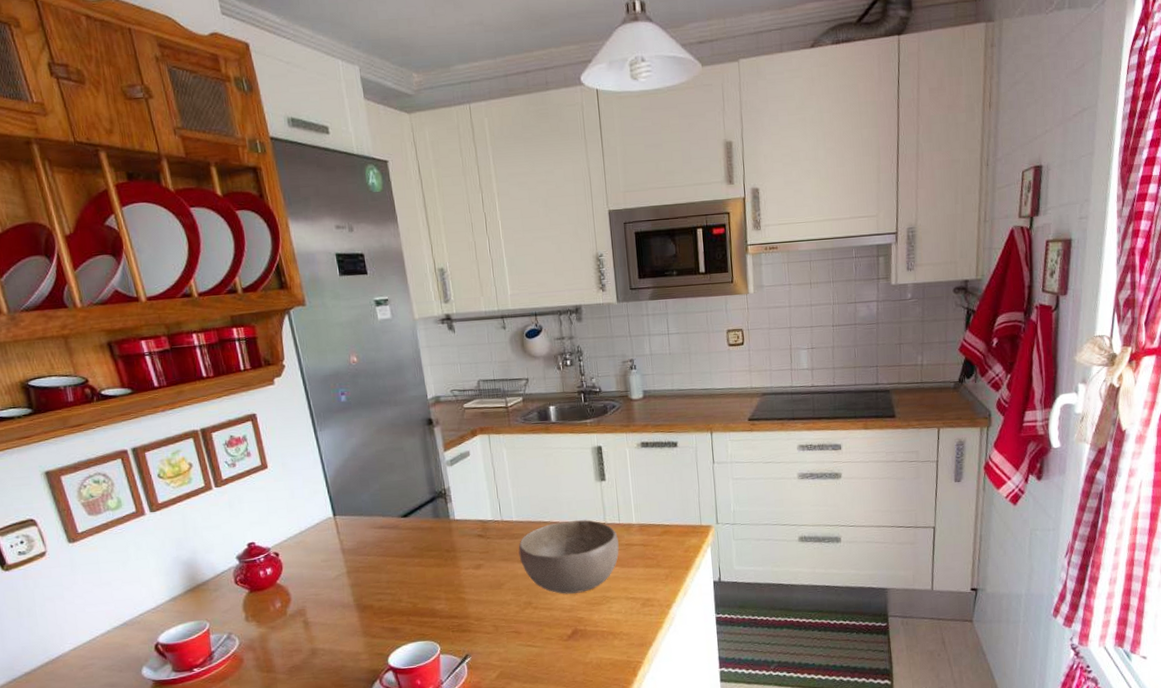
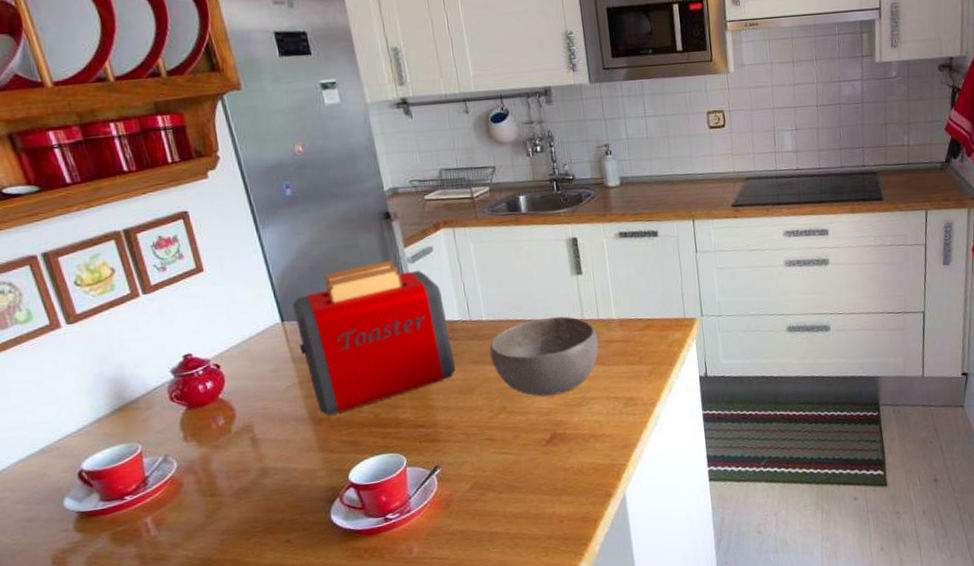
toaster: none [344,463,487,603] -> present [292,261,455,416]

